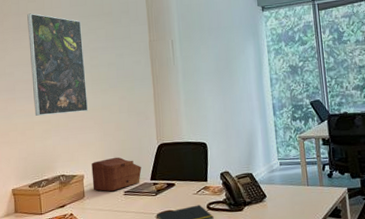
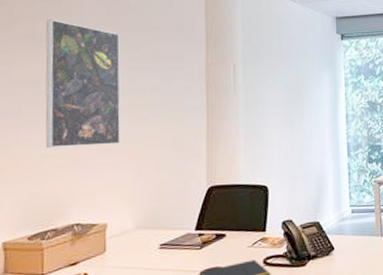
sewing box: present [91,157,142,192] -> none [118,201,185,245]

